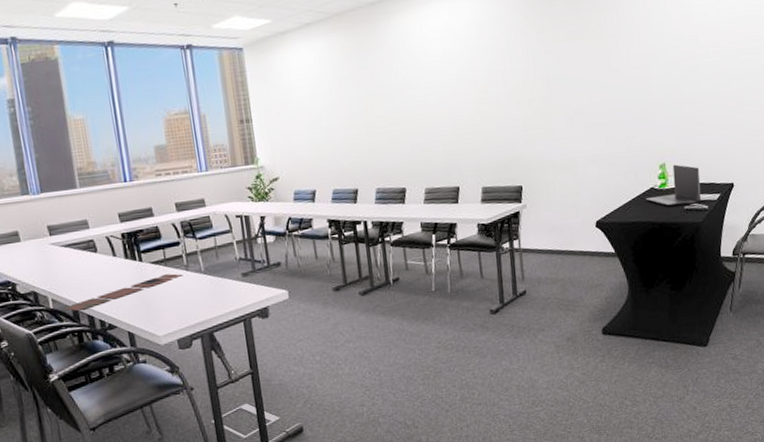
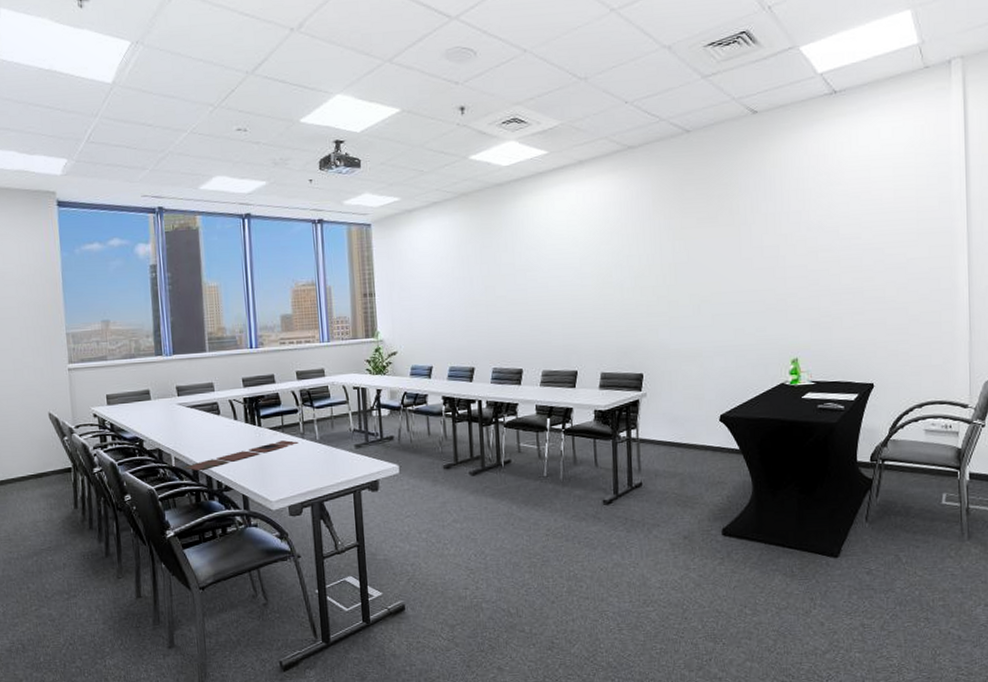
laptop computer: present [645,164,702,207] -> none [775,360,837,405]

